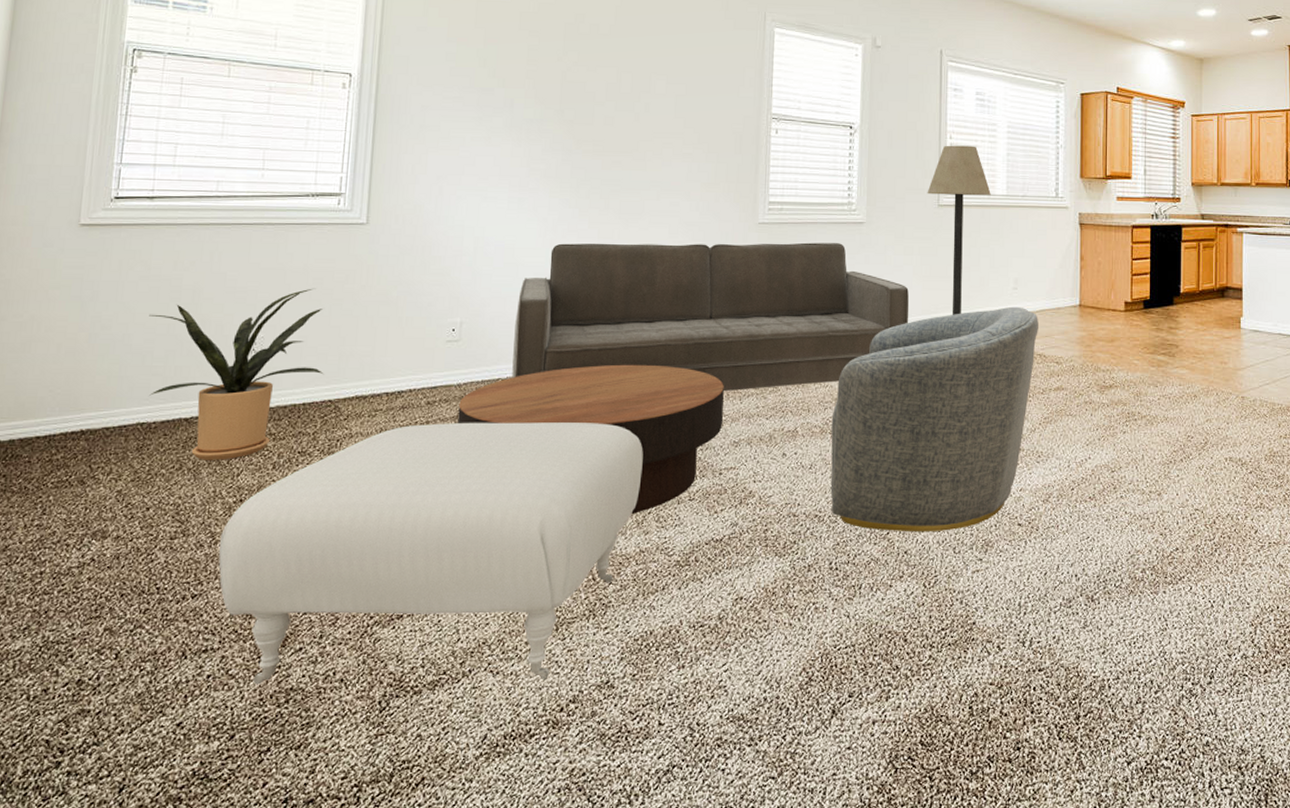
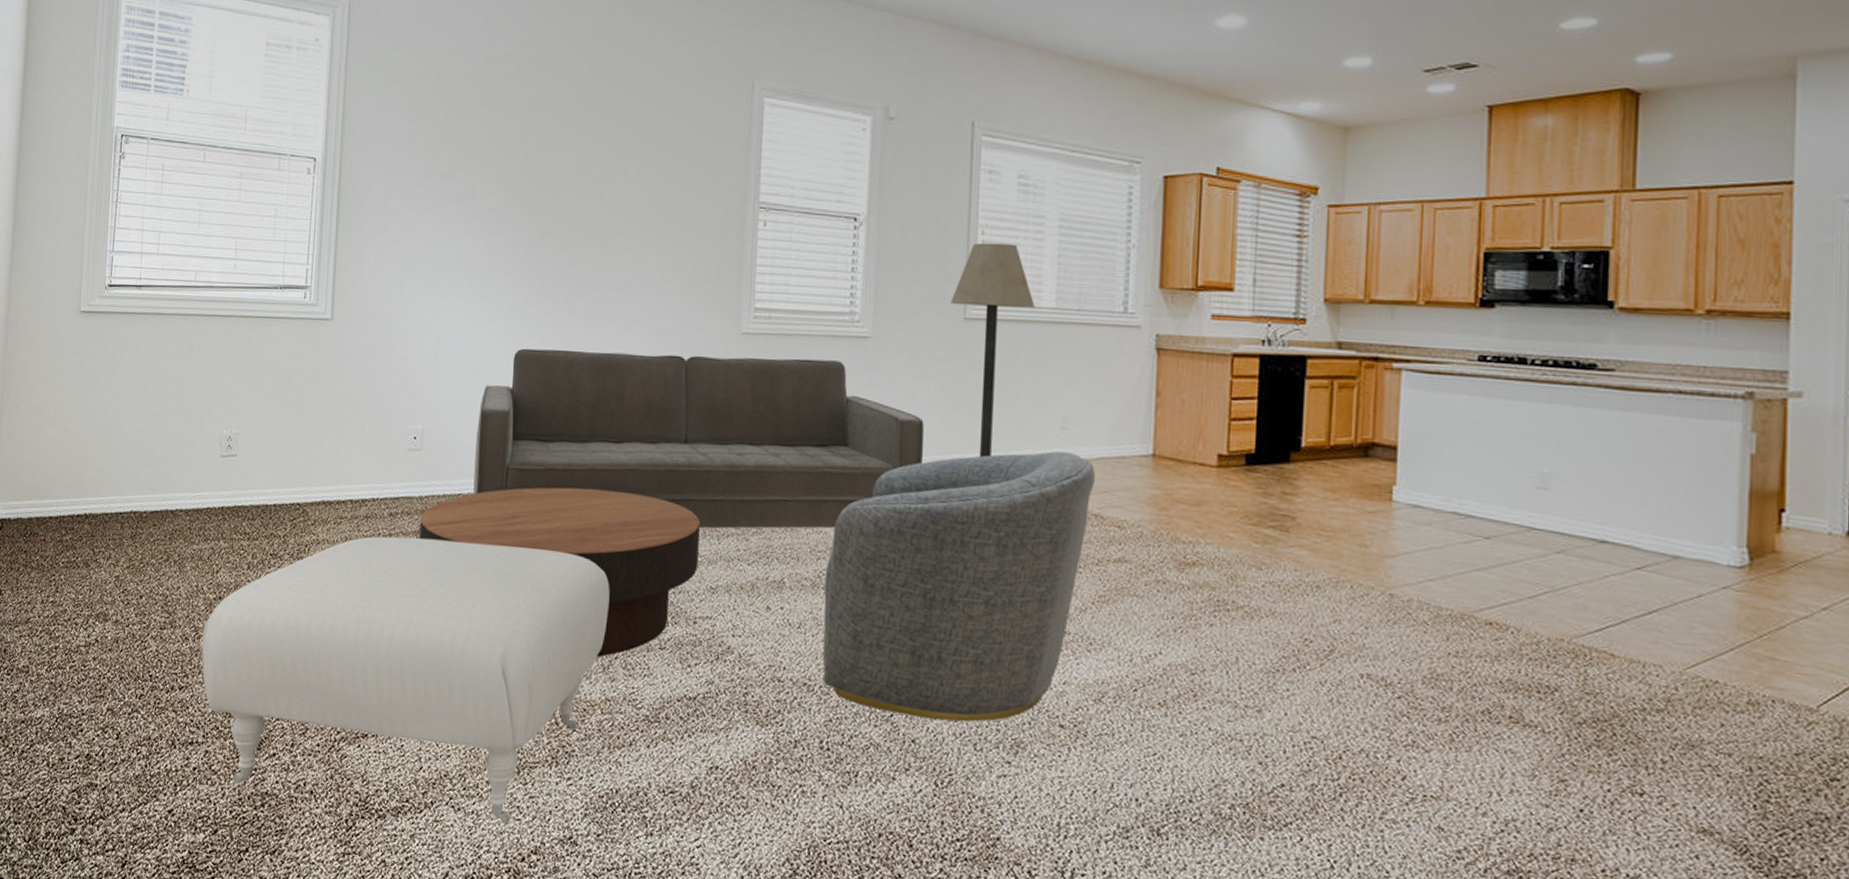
house plant: present [149,288,324,460] -> none [139,385,293,556]

